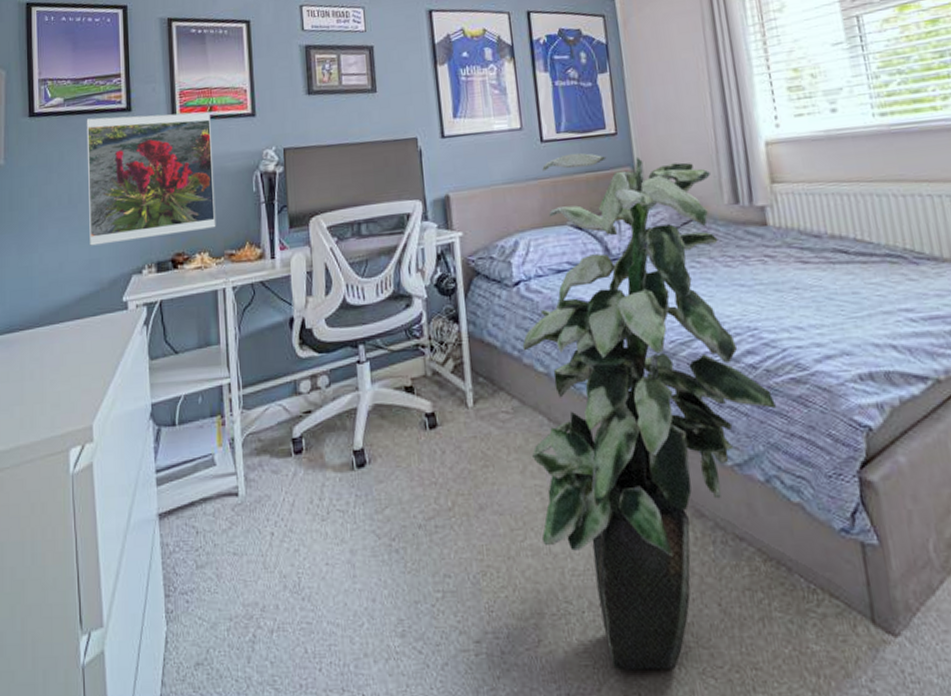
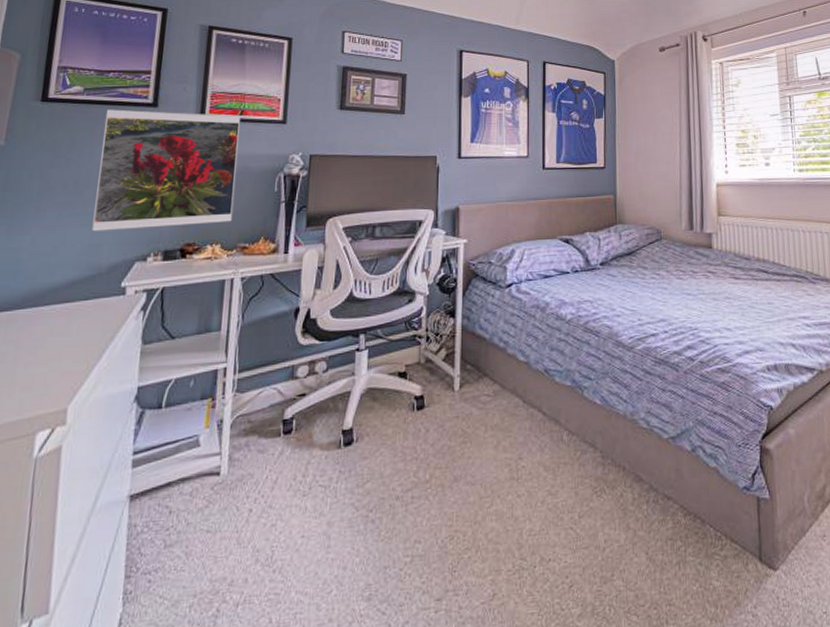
indoor plant: present [522,152,777,671] -> none [506,180,706,616]

